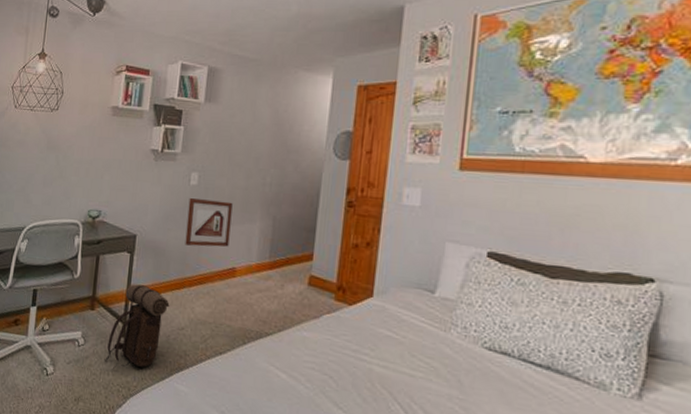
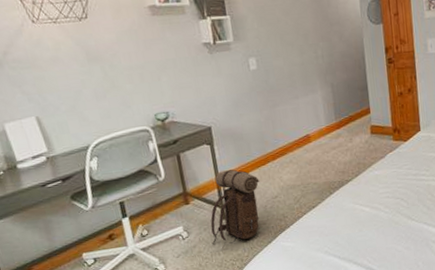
picture frame: present [185,198,233,247] -> none [252,78,299,125]

